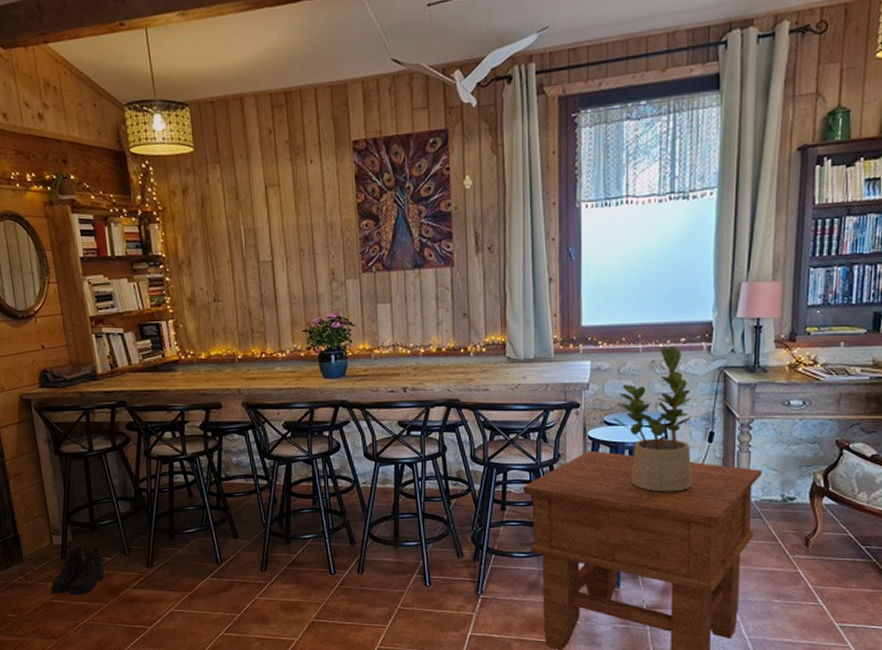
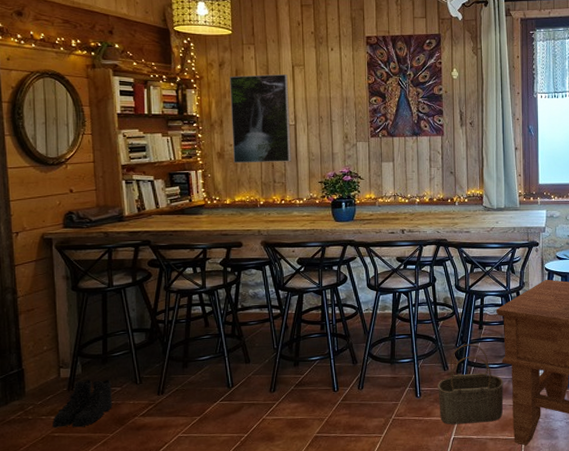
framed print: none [195,198,270,311] -> present [230,74,291,164]
wicker basket: none [450,527,533,620] -> present [438,344,504,424]

